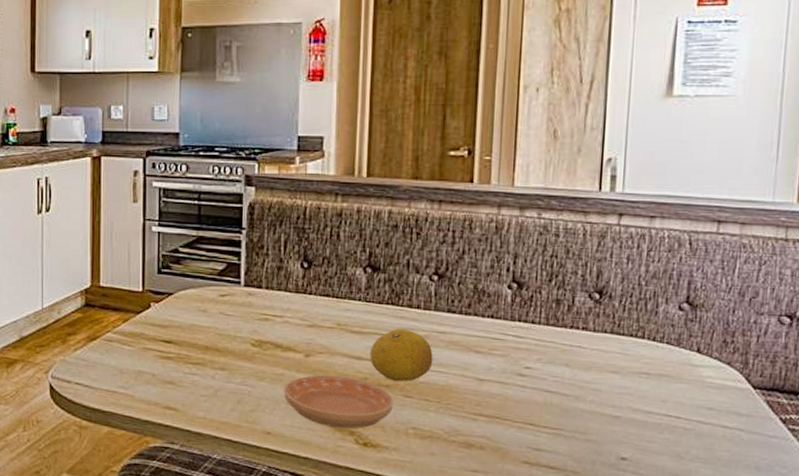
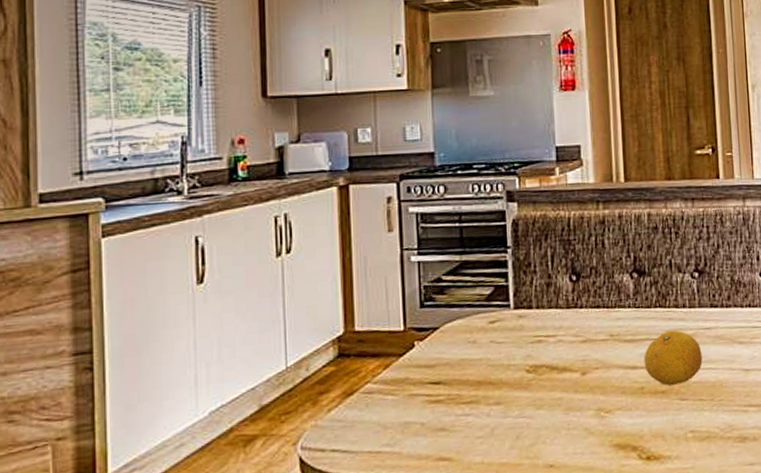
saucer: present [284,375,394,429] -> none [564,389,671,446]

